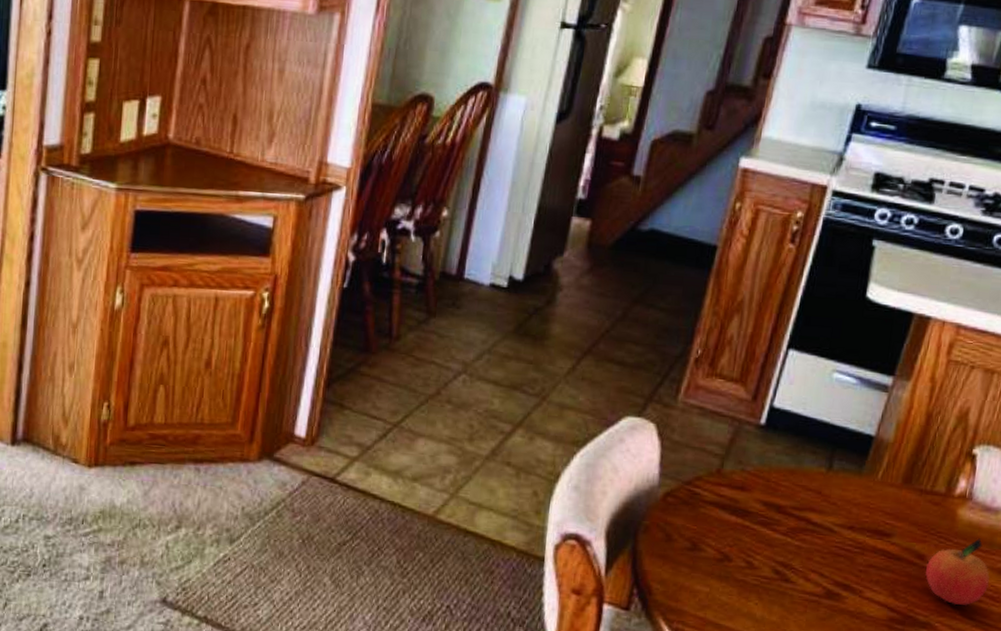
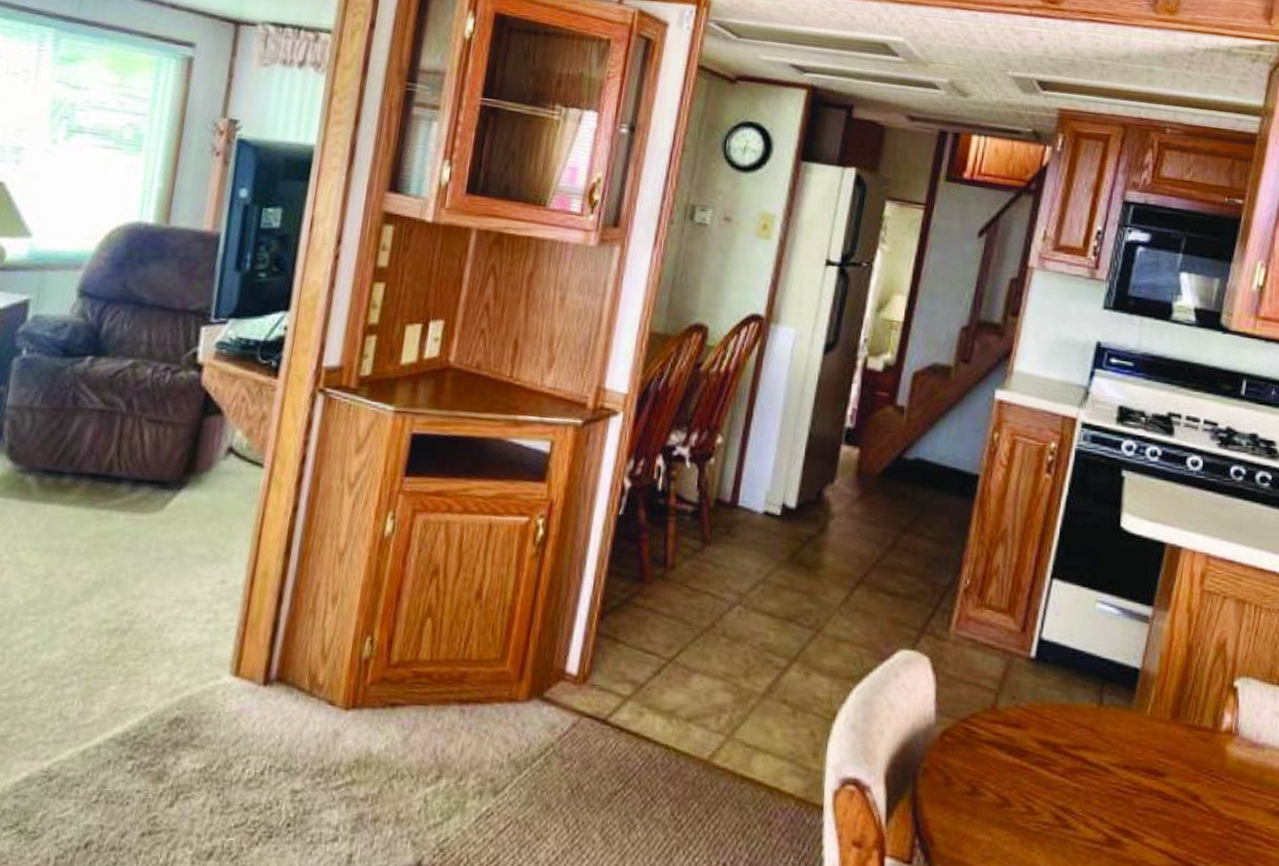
fruit: present [925,538,990,606] -> none [1202,777,1264,851]

